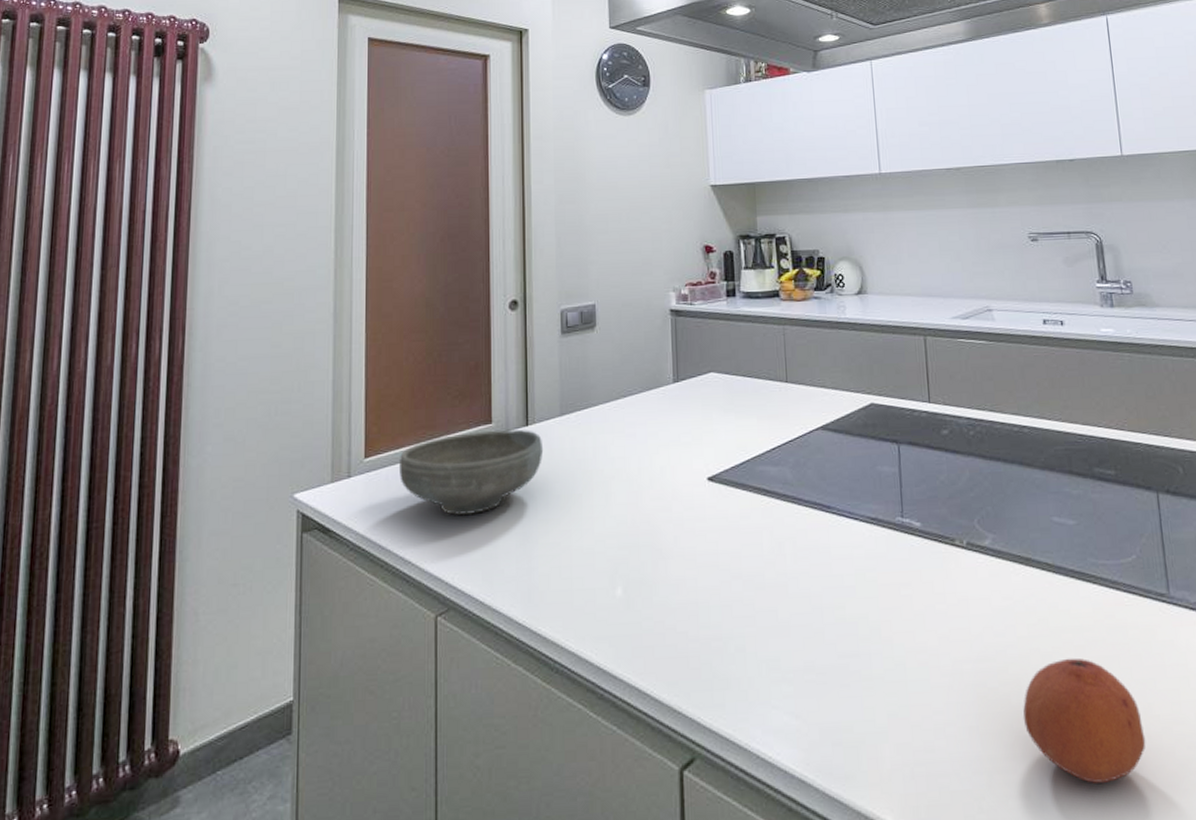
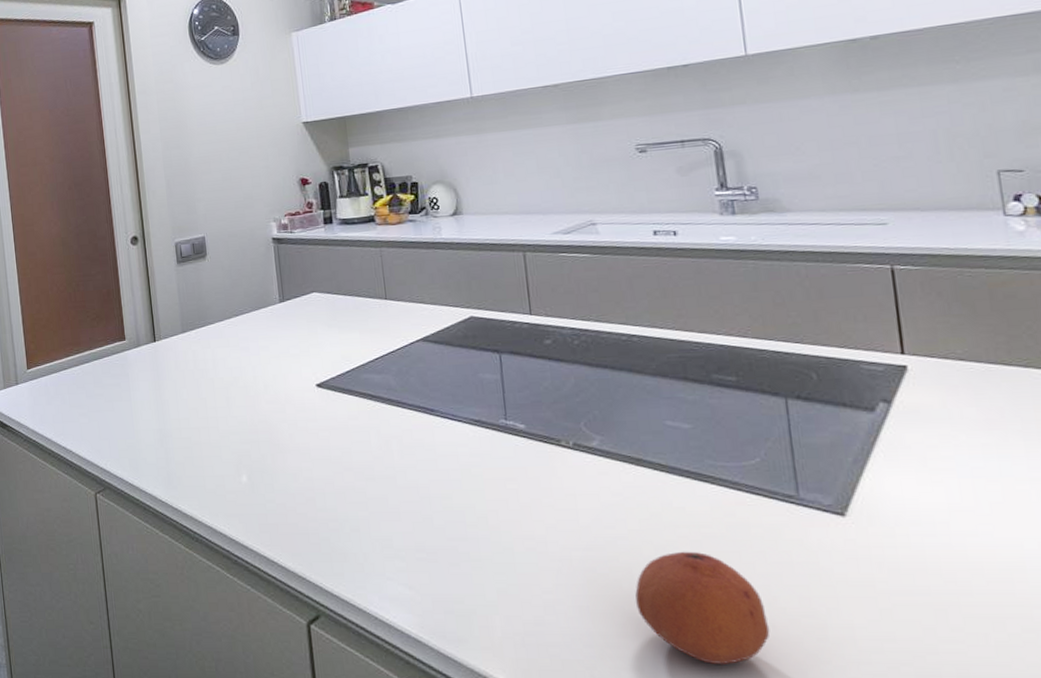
bowl: present [398,430,544,515] -> none [54,345,171,414]

